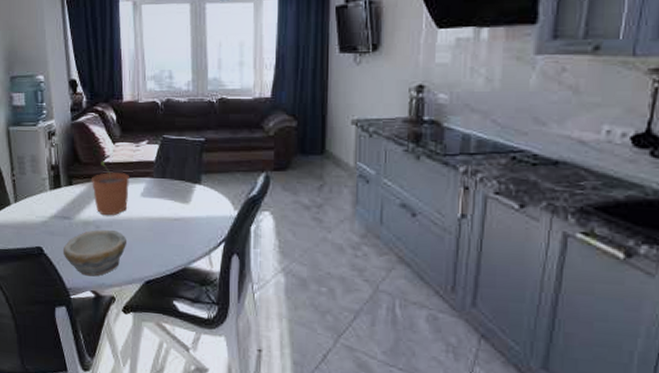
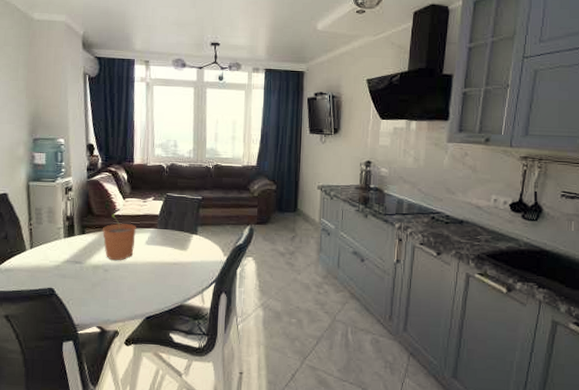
bowl: present [62,229,126,277] -> none [73,272,131,314]

